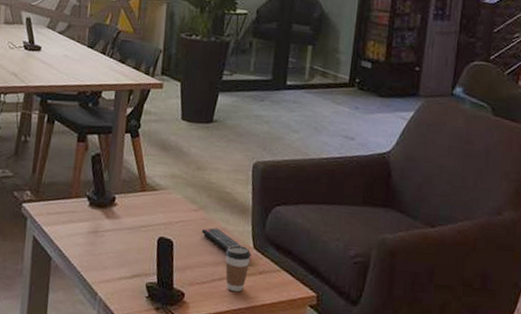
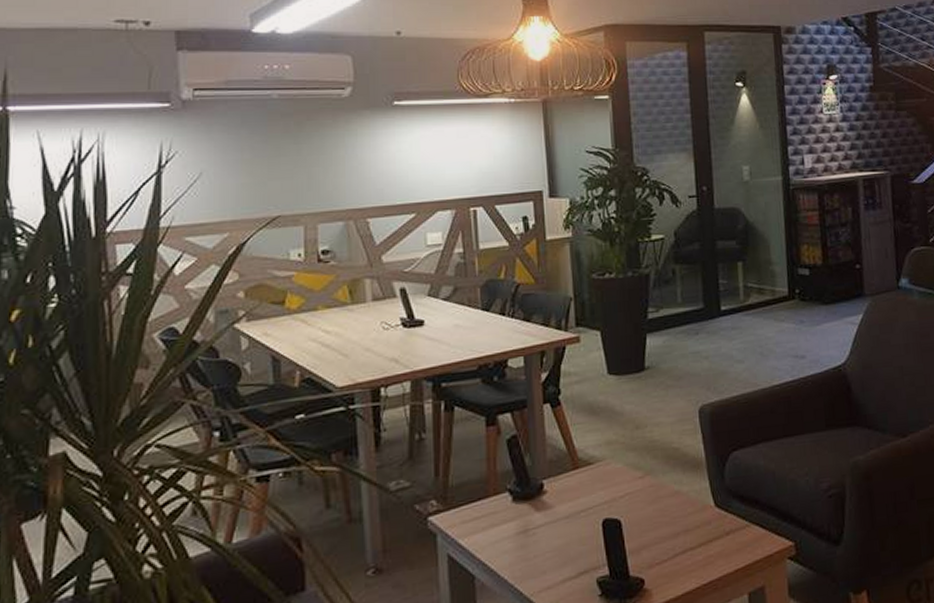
remote control: present [201,228,251,257] -> none [652,492,714,518]
coffee cup: present [225,245,251,292] -> none [684,506,714,564]

